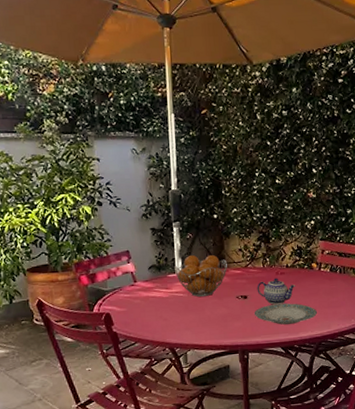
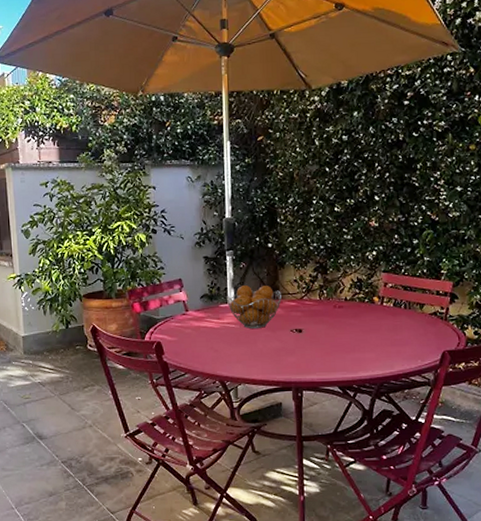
plate: present [254,303,318,325] -> none [309,339,379,362]
teapot: present [257,278,296,305] -> none [312,311,355,340]

